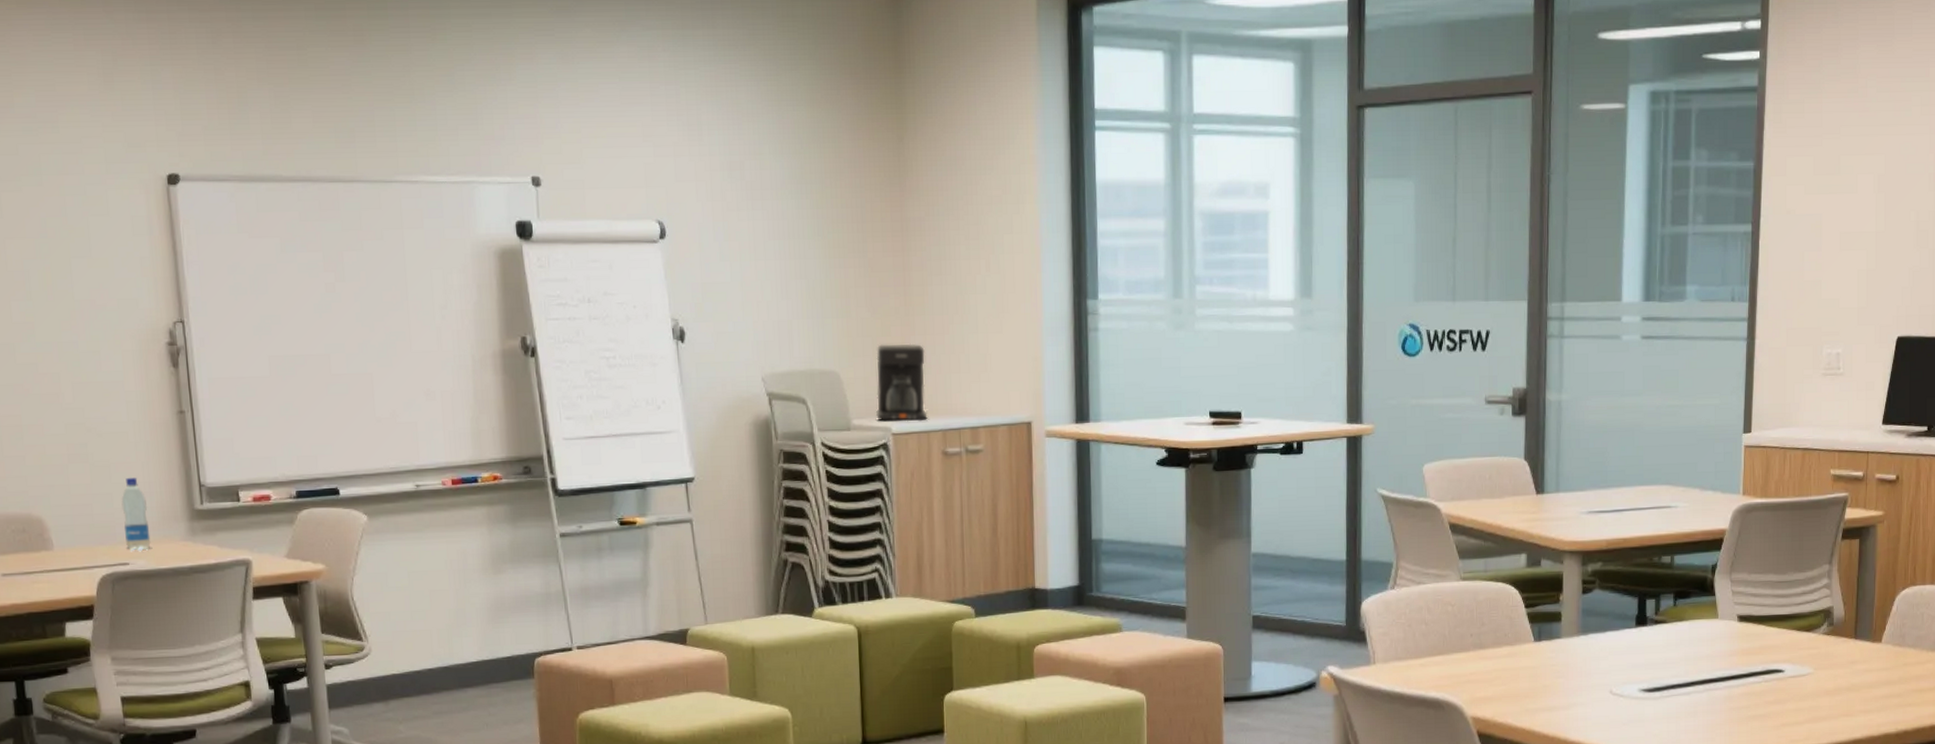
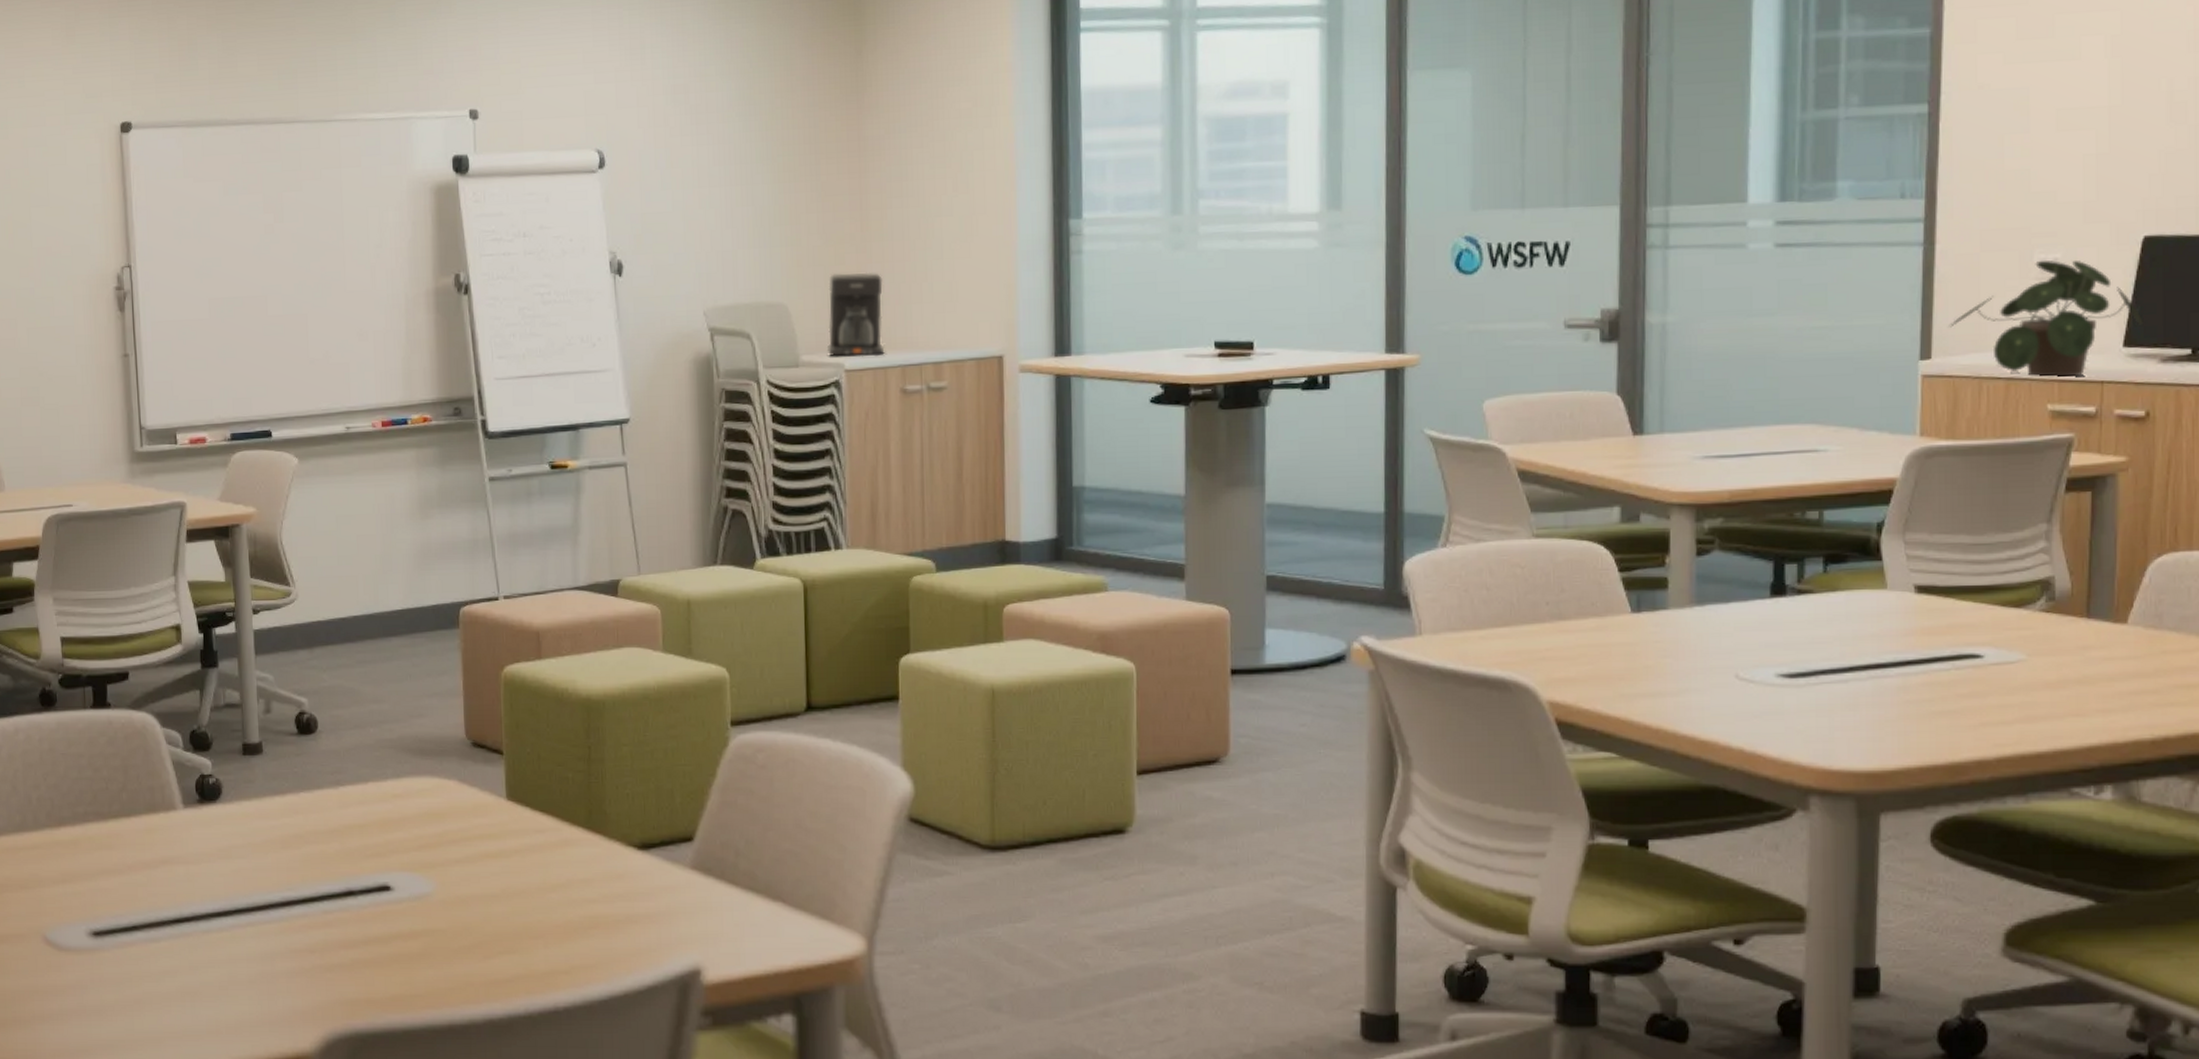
bottle: present [121,478,151,552] -> none [68,421,93,494]
potted plant: none [1764,355,1896,448] -> present [1949,260,2144,377]

